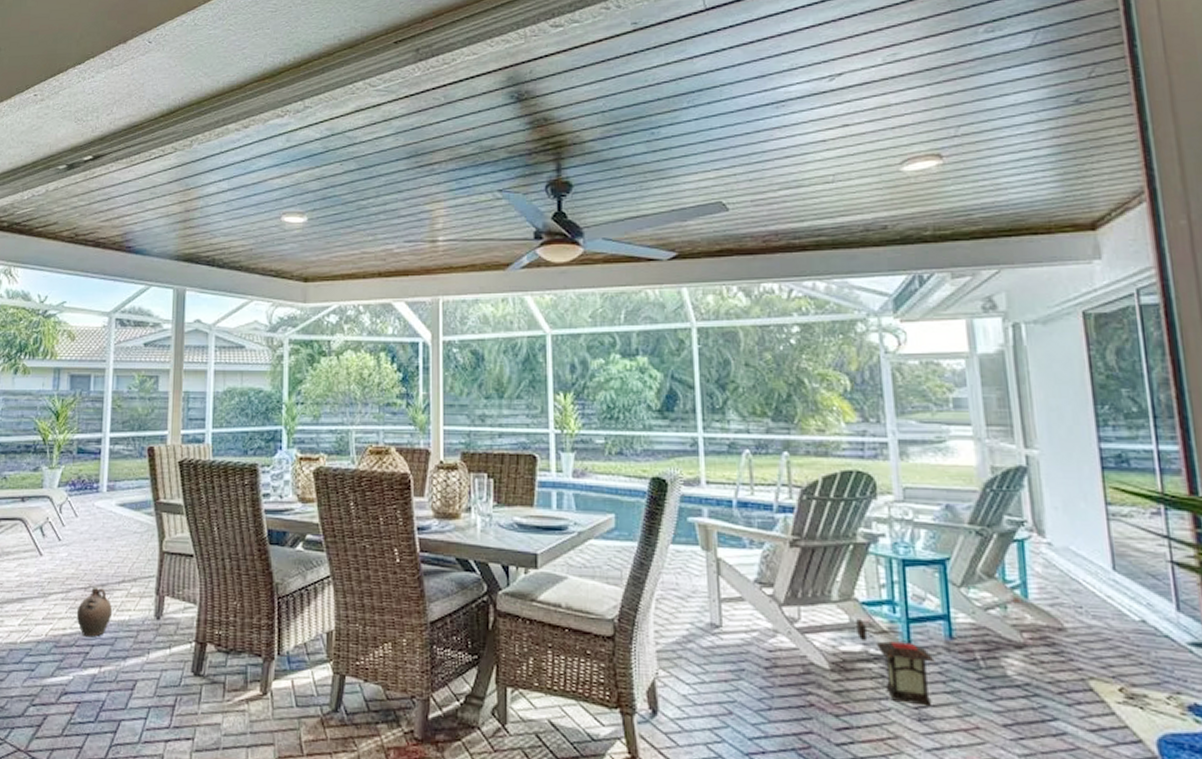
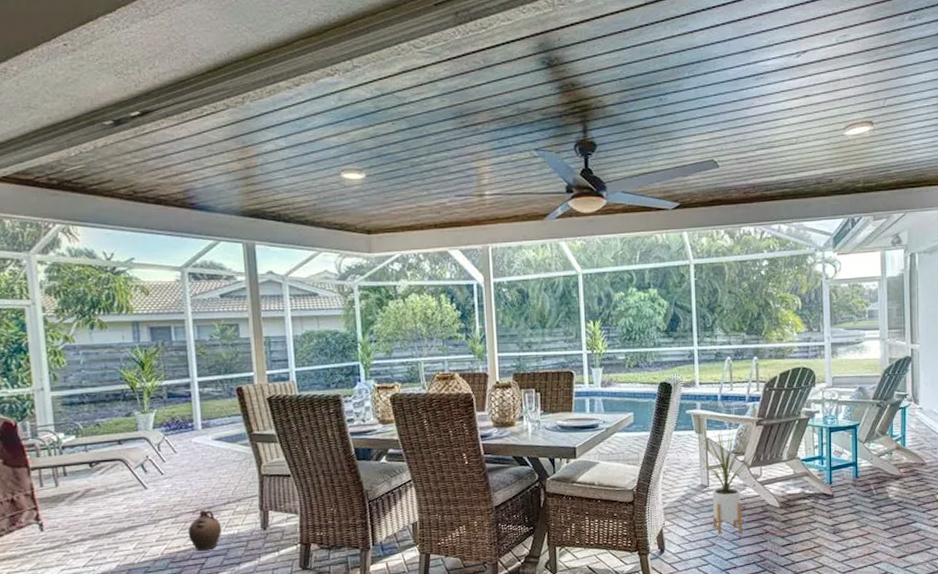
house plant: none [704,544,791,702] -> present [698,426,756,535]
lantern: present [856,619,935,707] -> none [798,471,846,524]

